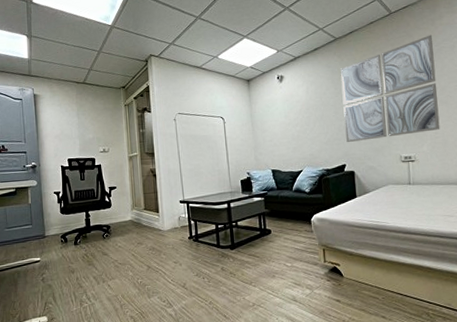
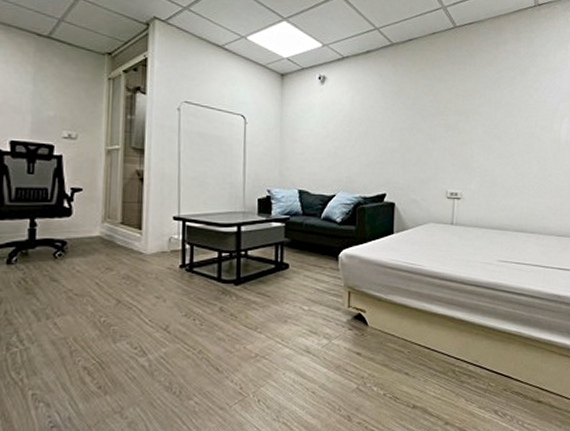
wall art: present [340,34,440,143] -> none [390,59,495,169]

